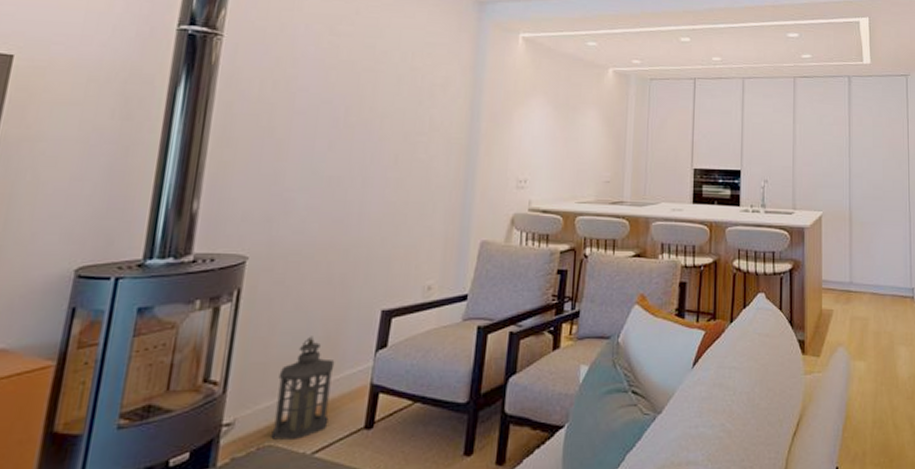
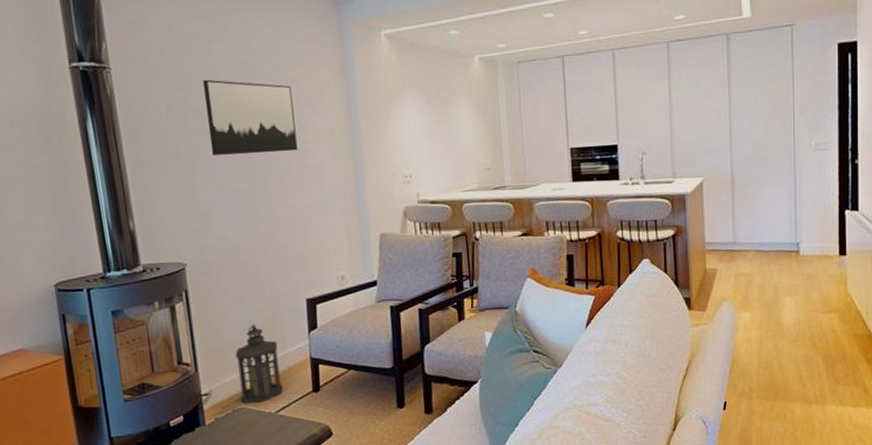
wall art: none [311,58,415,143] -> present [202,79,298,155]

